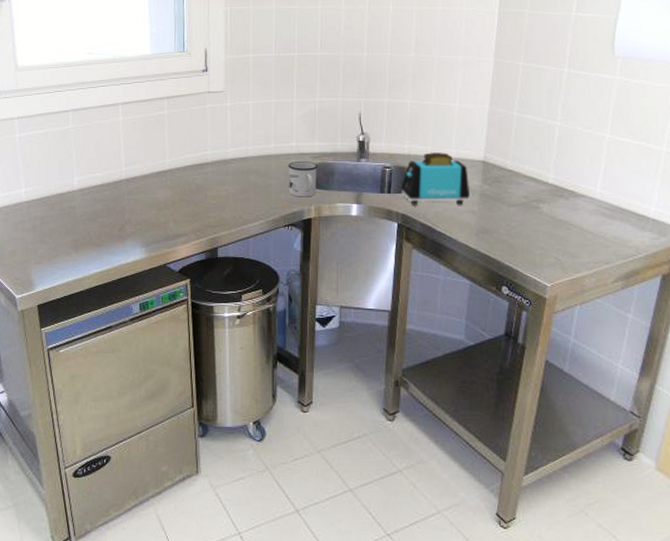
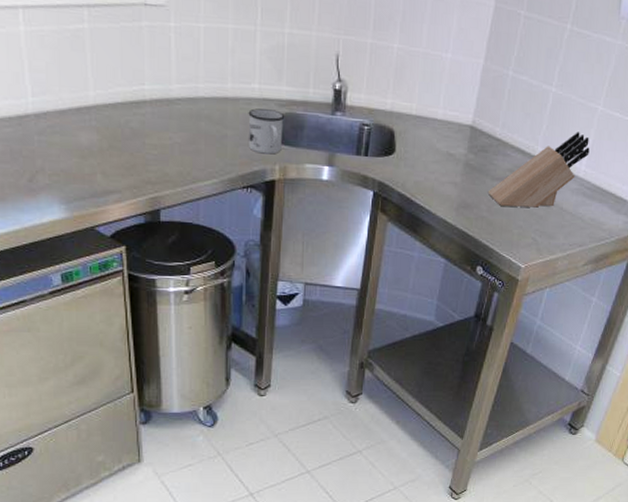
toaster: present [402,152,470,207] -> none [380,110,454,175]
knife block: none [505,158,603,229] -> present [487,132,590,208]

